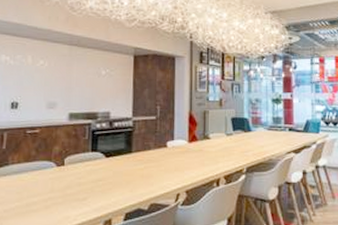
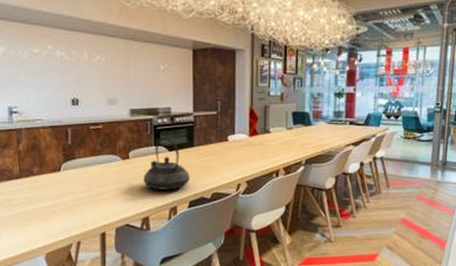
teapot: none [78,142,127,200] -> present [143,137,190,190]

